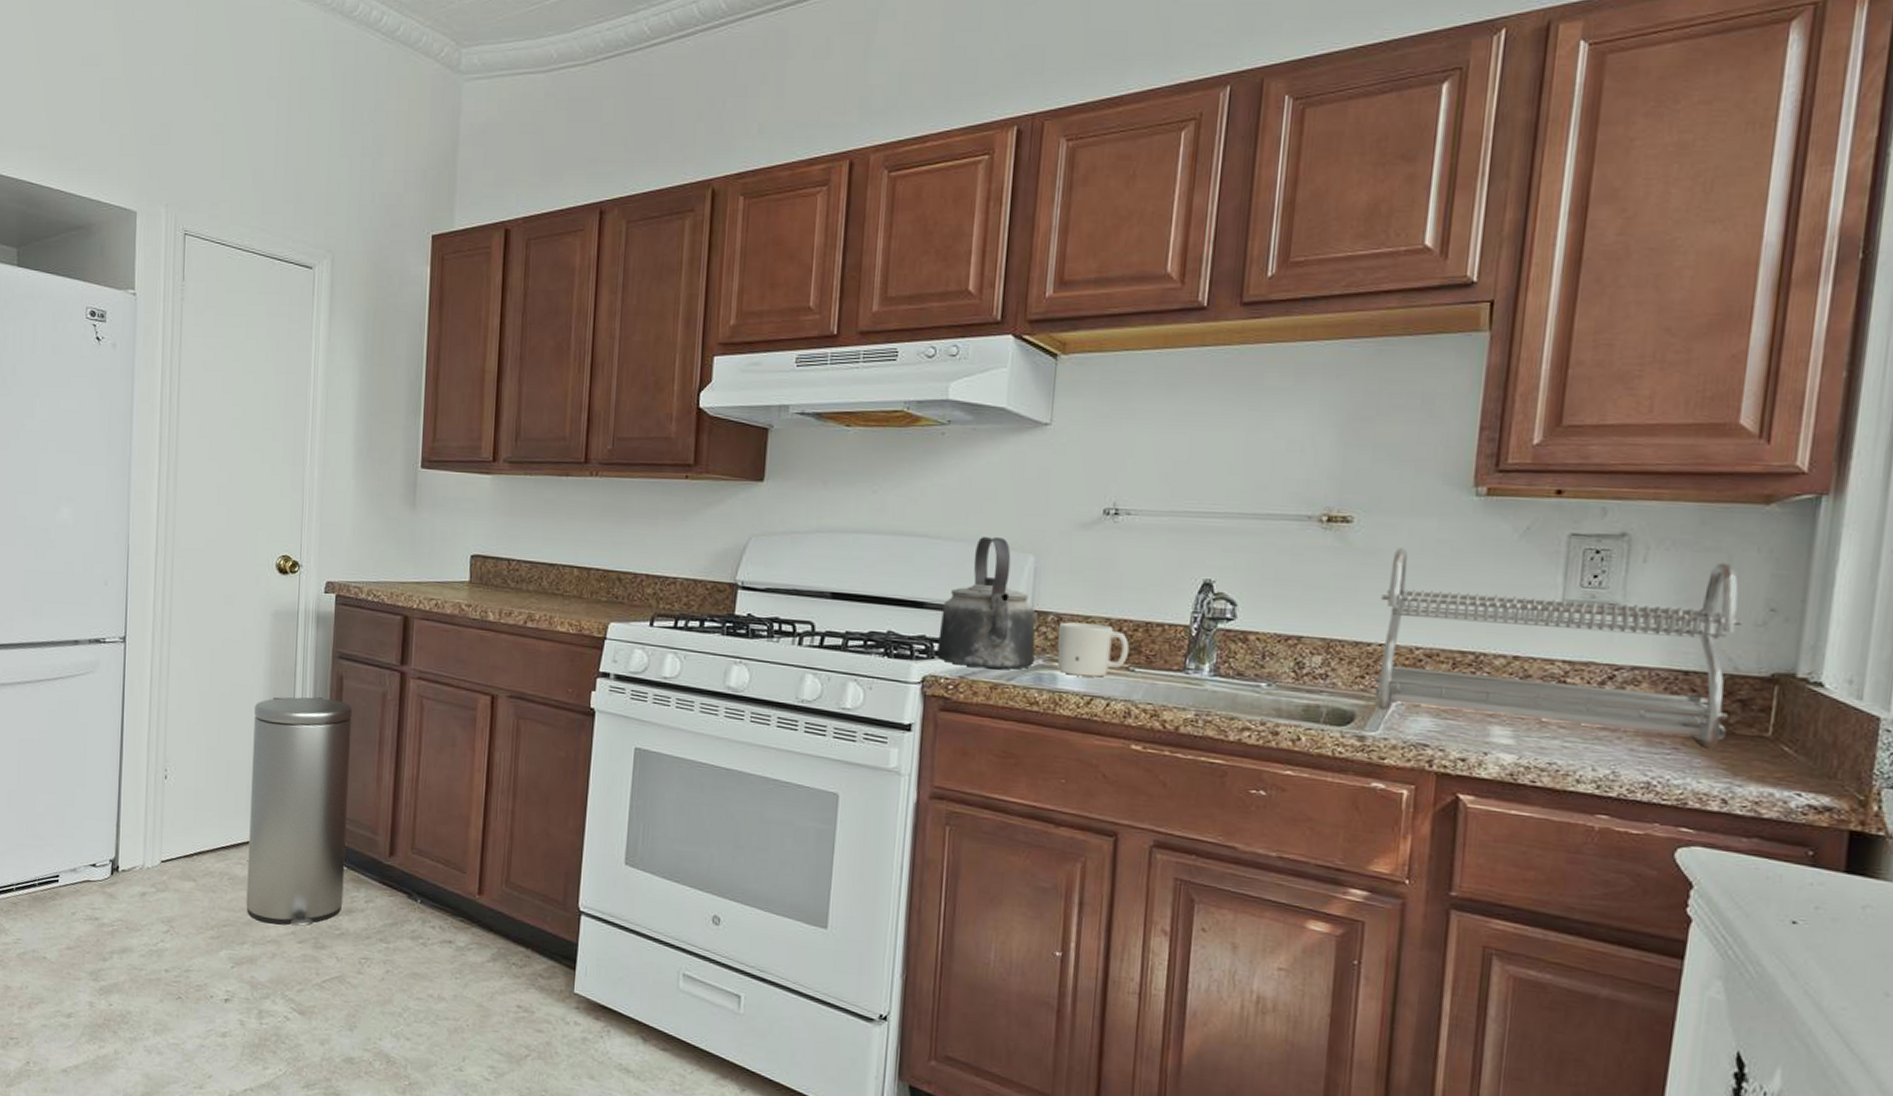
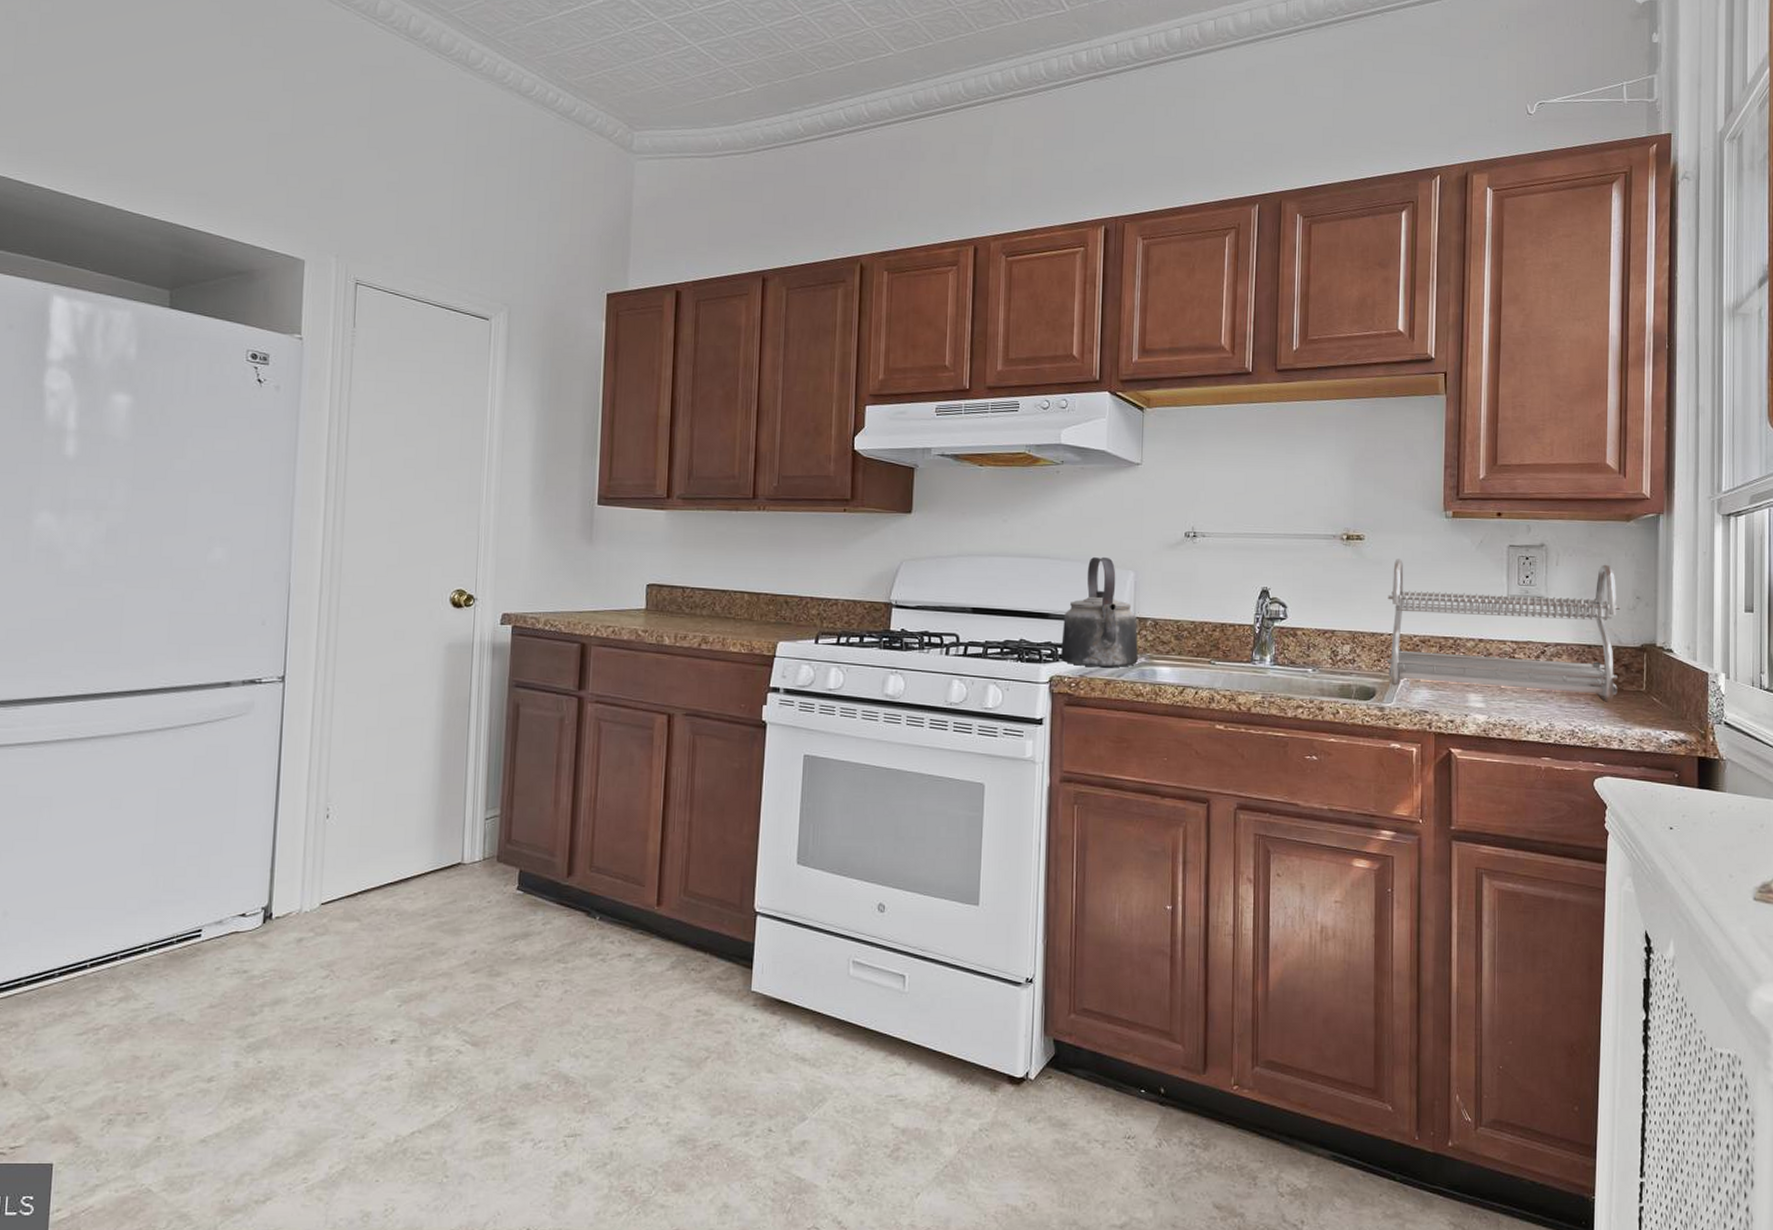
pedal bin: present [246,697,353,927] -> none [415,726,529,957]
mug: present [1057,622,1130,677] -> none [1155,626,1210,670]

